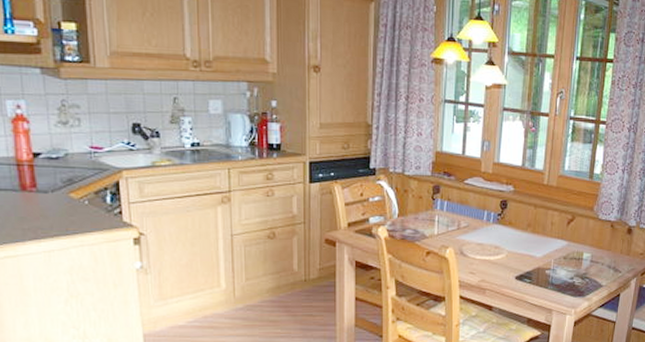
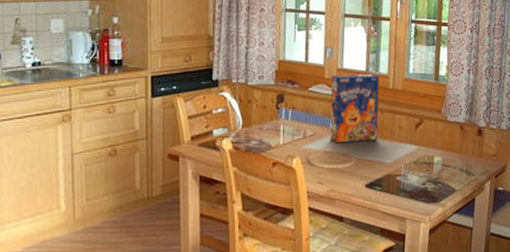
cereal box: none [484,169,534,235] -> present [330,74,379,142]

